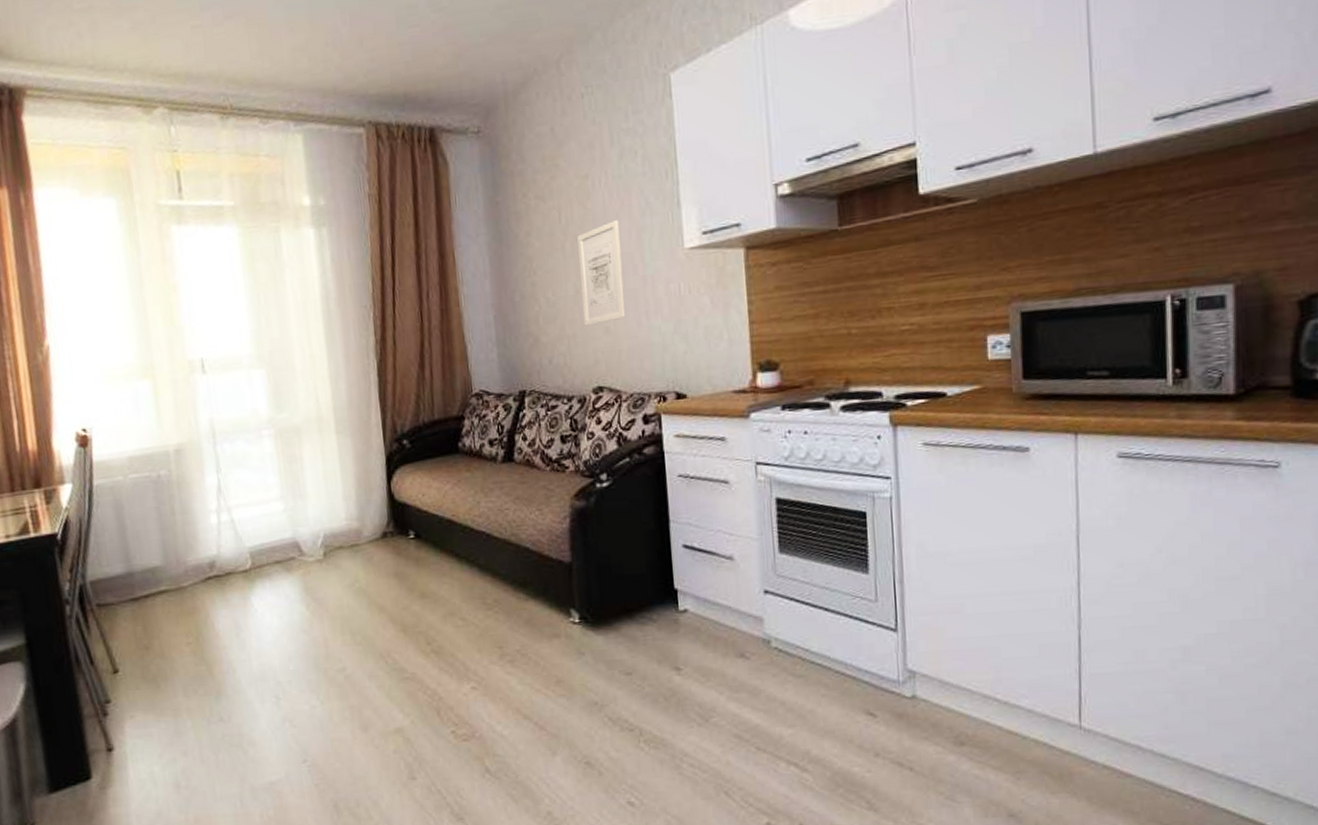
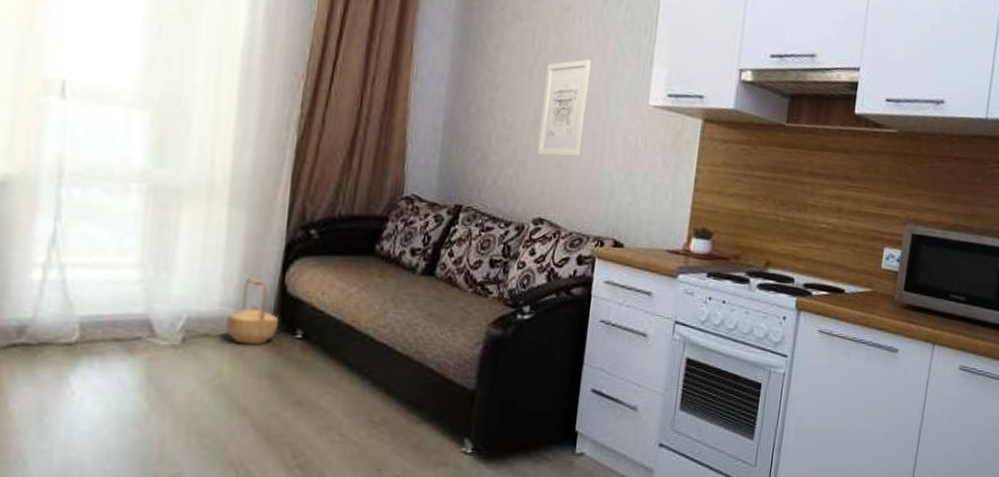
basket: none [353,492,394,551] -> present [226,278,278,345]

